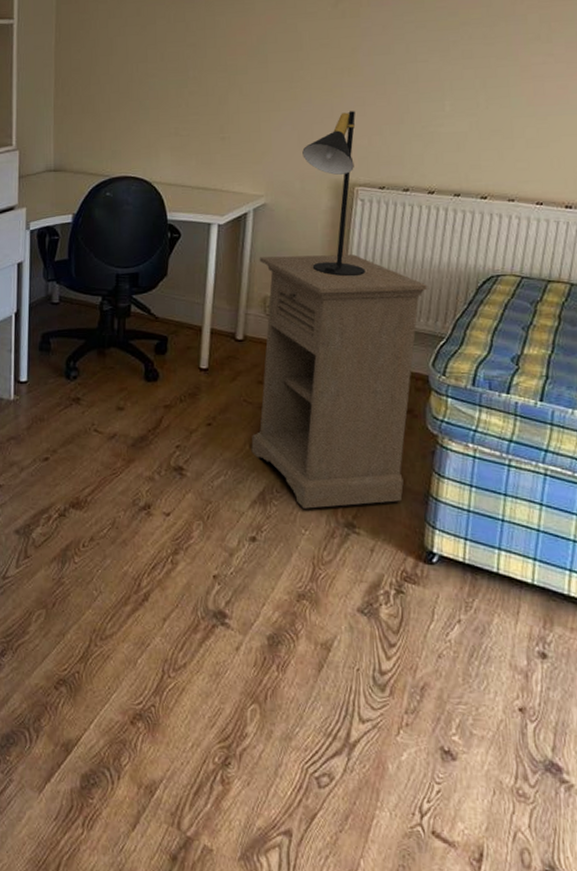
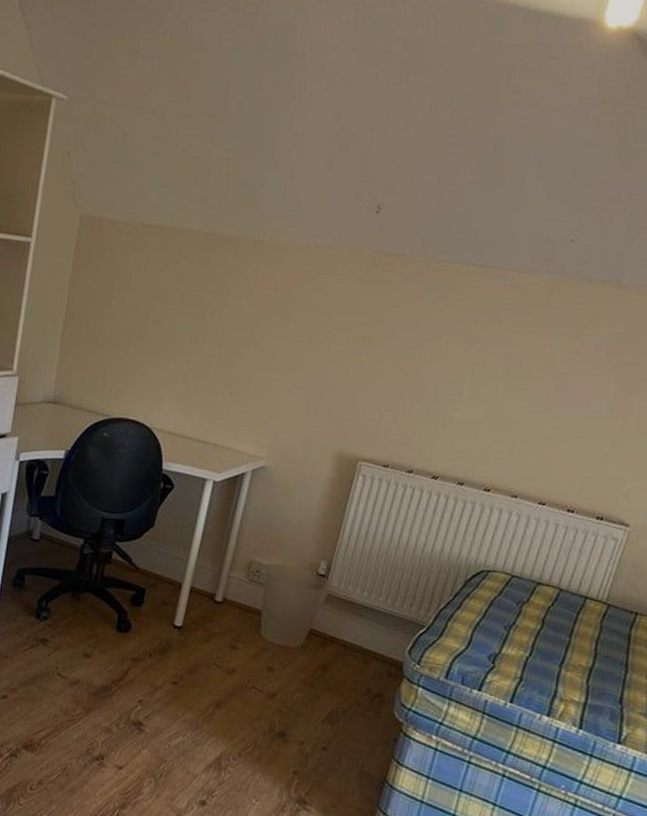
nightstand: present [251,254,428,509] -> none [213,520,417,785]
table lamp: present [302,111,366,277] -> none [303,382,371,553]

